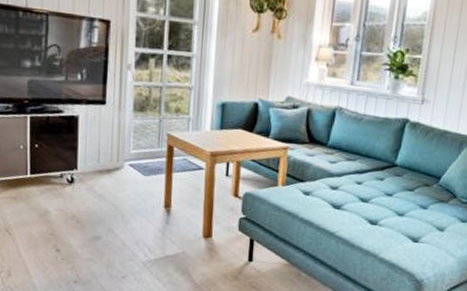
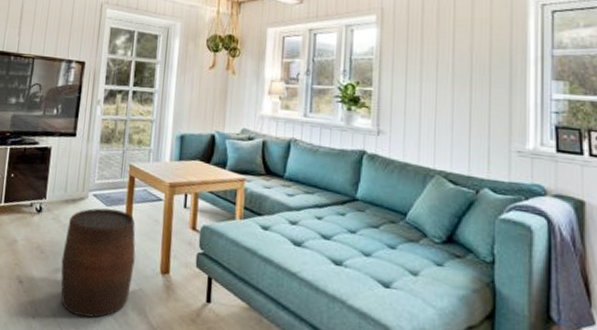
stool: none [100,177,177,280] -> present [60,208,136,318]

